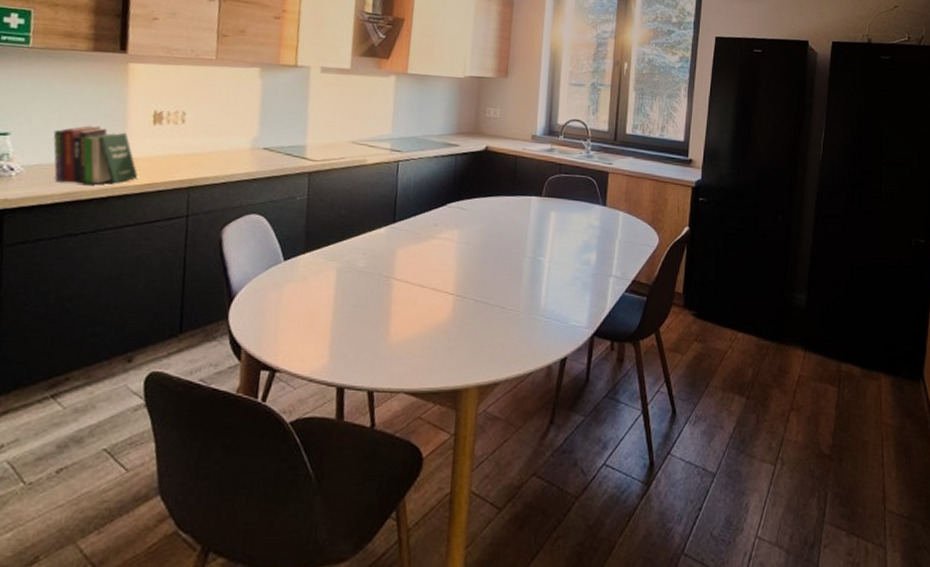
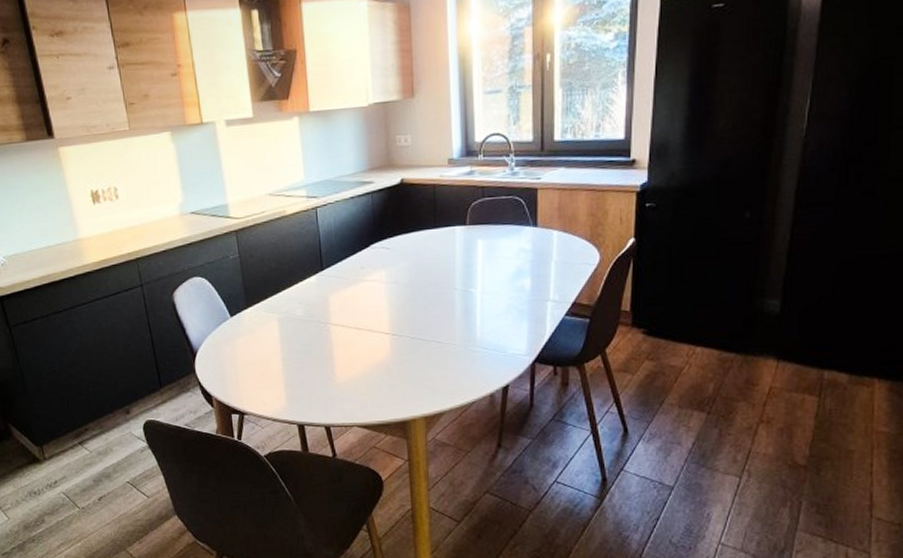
books: present [53,125,139,185] -> none [18,212,94,268]

